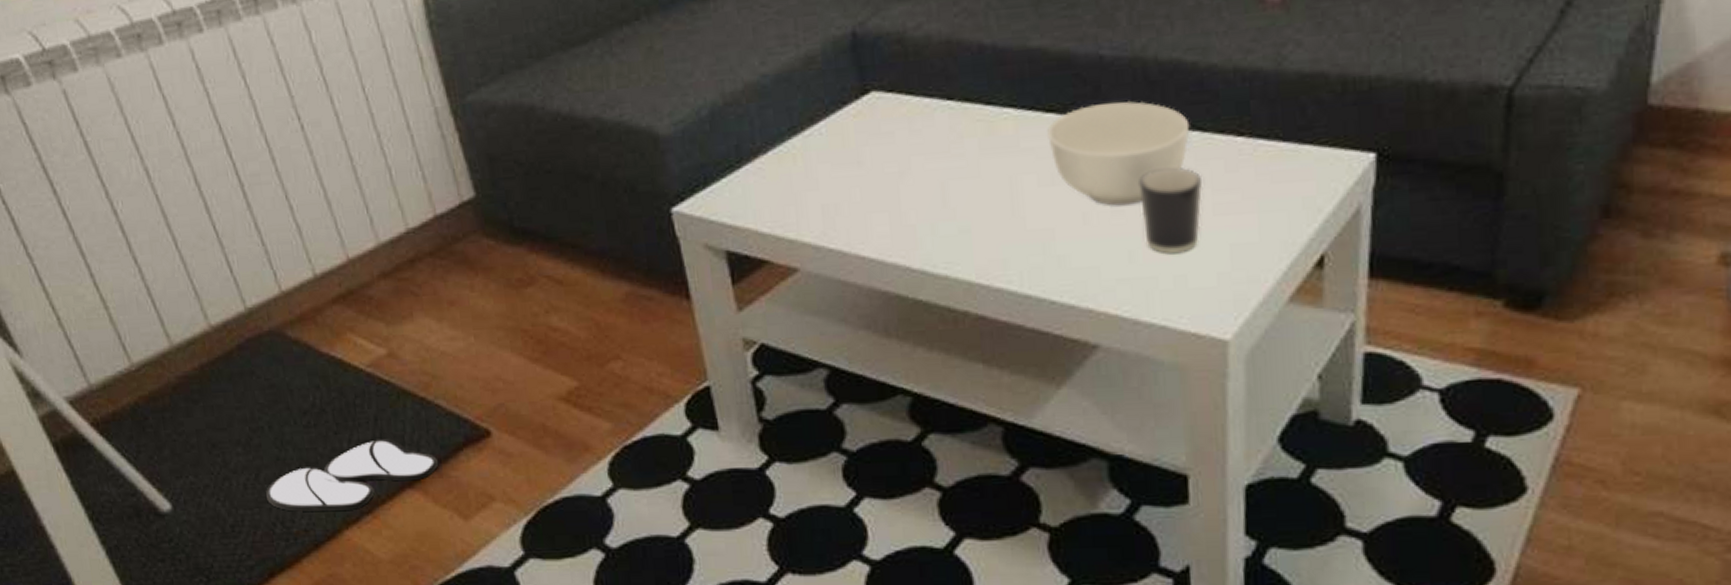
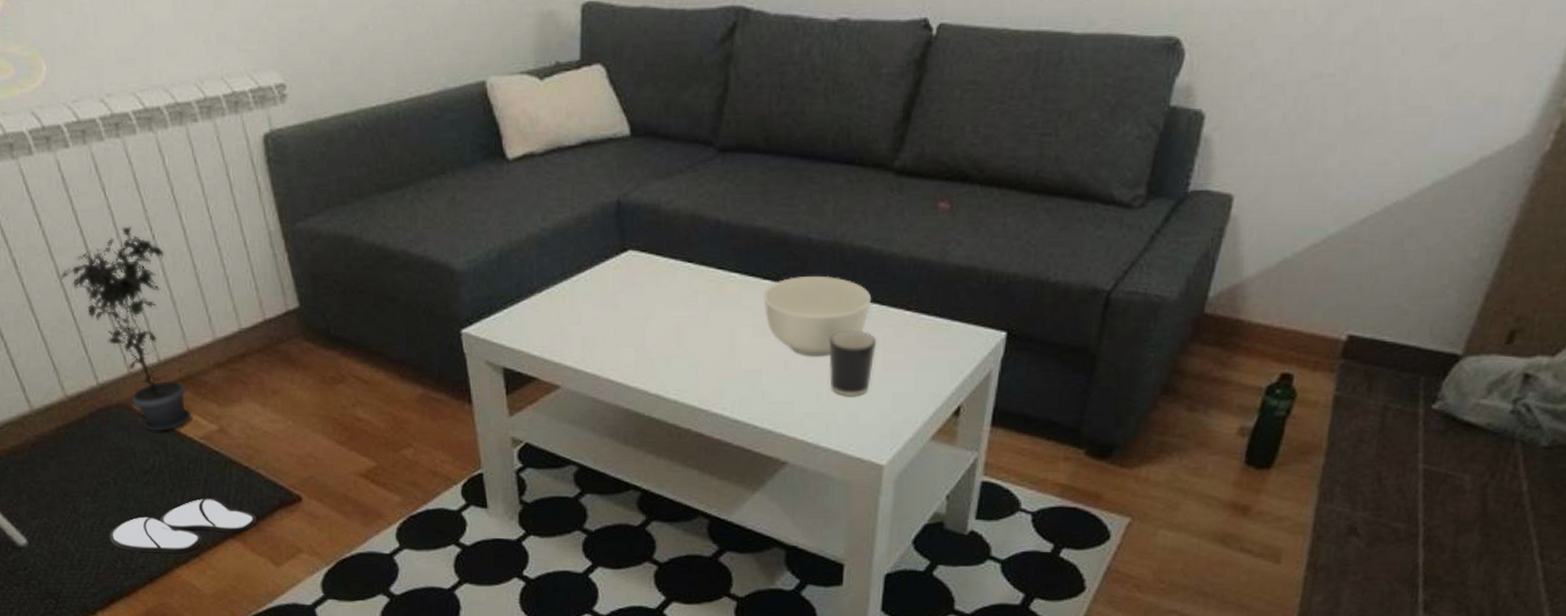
potted plant: none [199,117,356,361] -> present [61,226,192,431]

